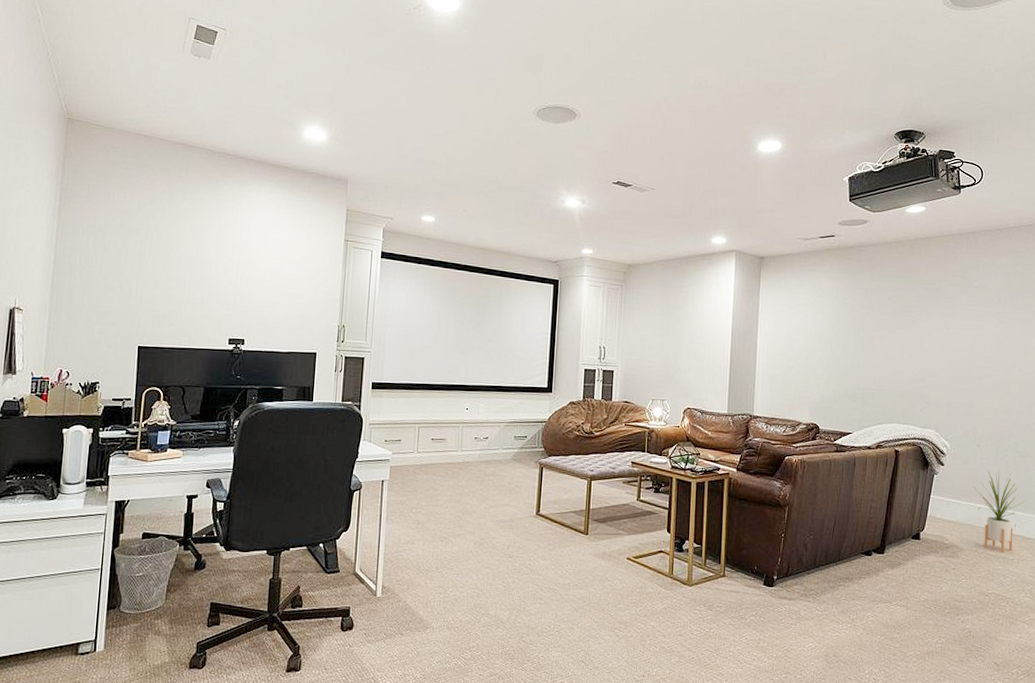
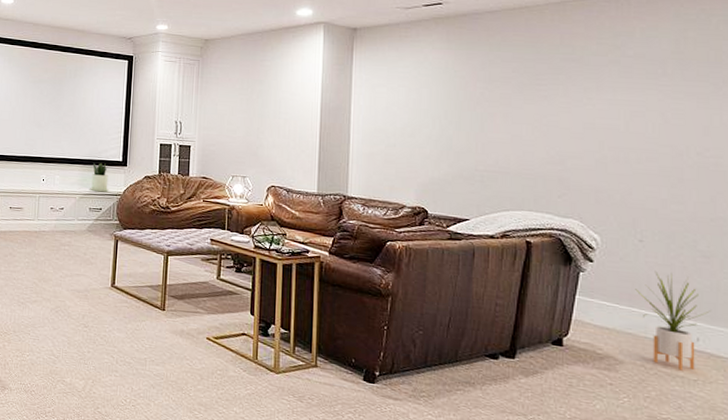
planter: none [515,389,534,420] -> present [90,162,109,193]

